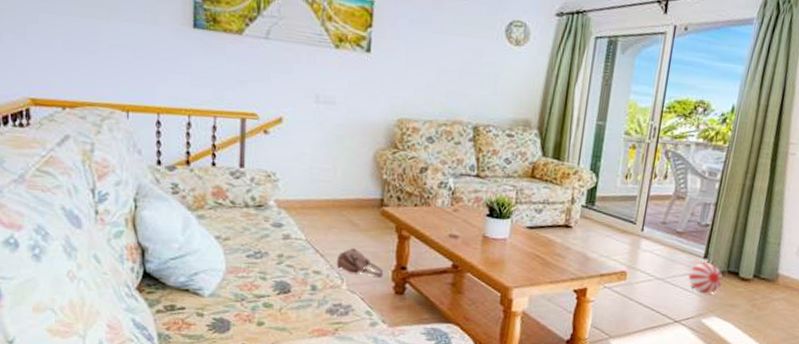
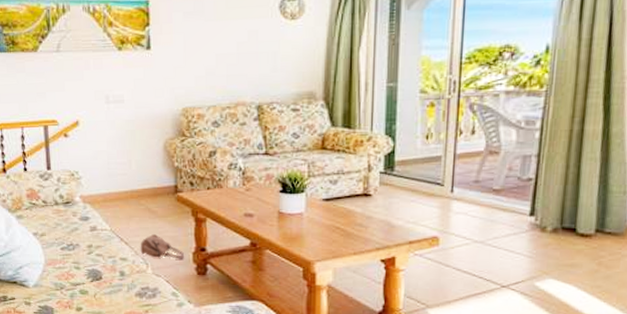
beach ball: present [687,262,723,294] -> none [512,219,557,255]

